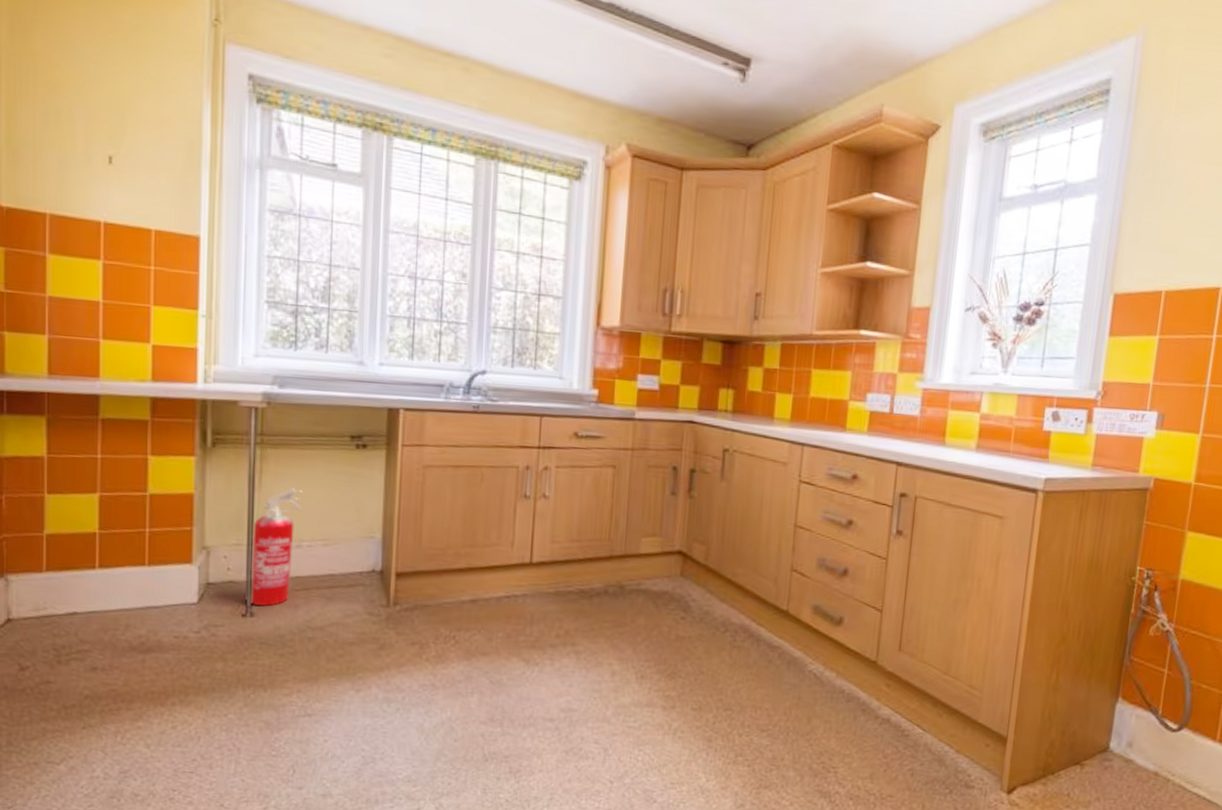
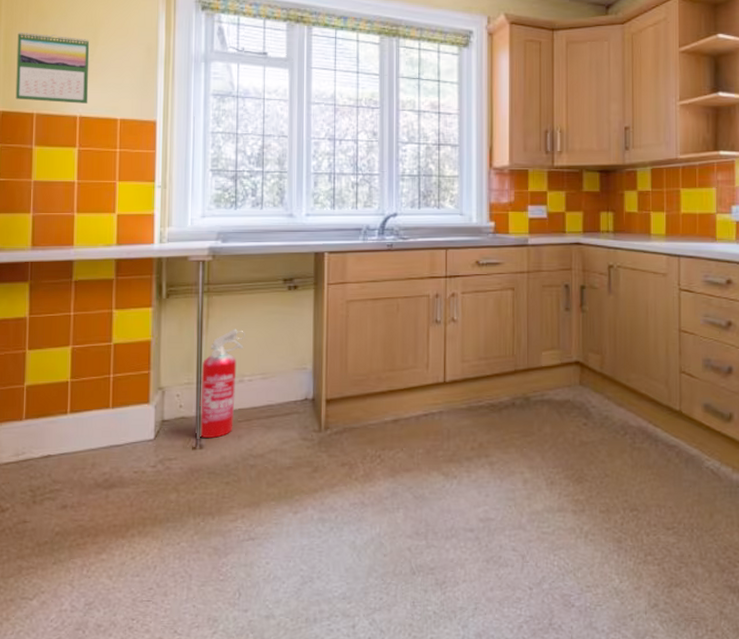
calendar: none [23,108,116,207] -> present [15,32,90,104]

